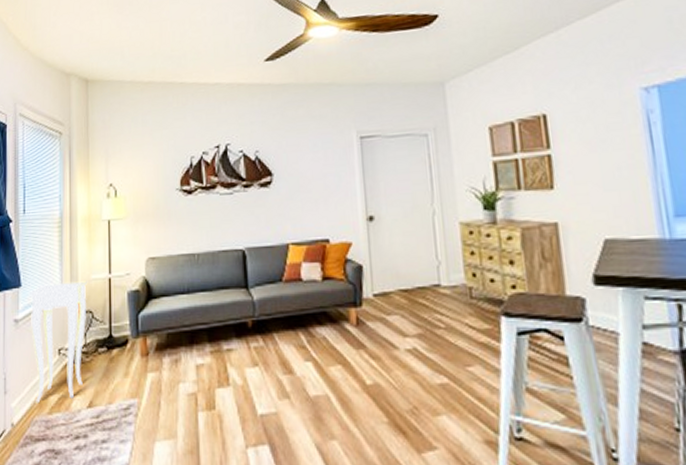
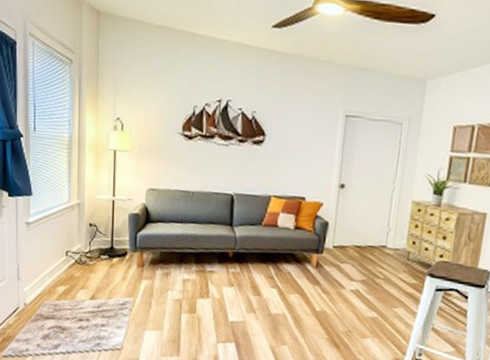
side table: present [29,281,88,404] -> none [39,196,94,291]

